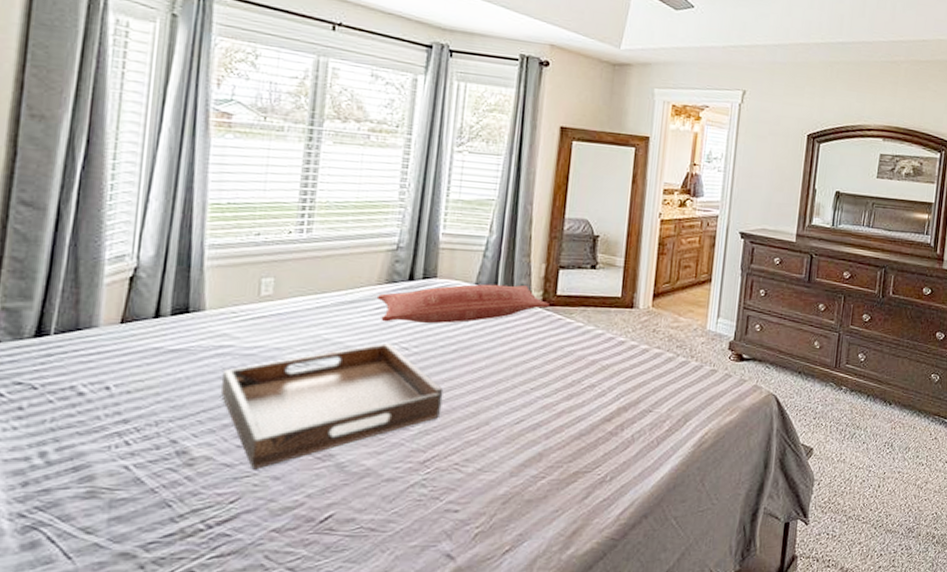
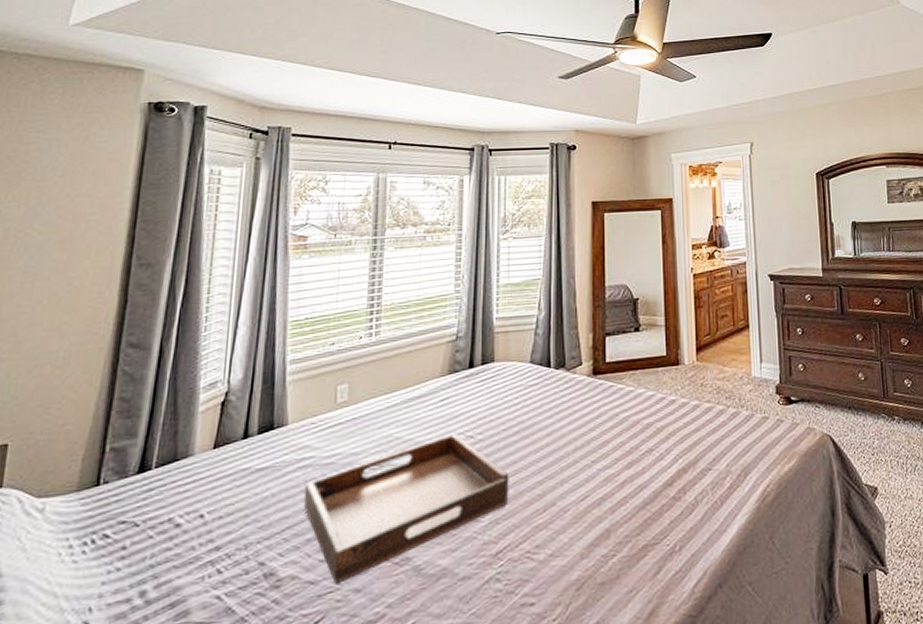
pillow: present [378,284,549,324] -> none [442,357,600,413]

